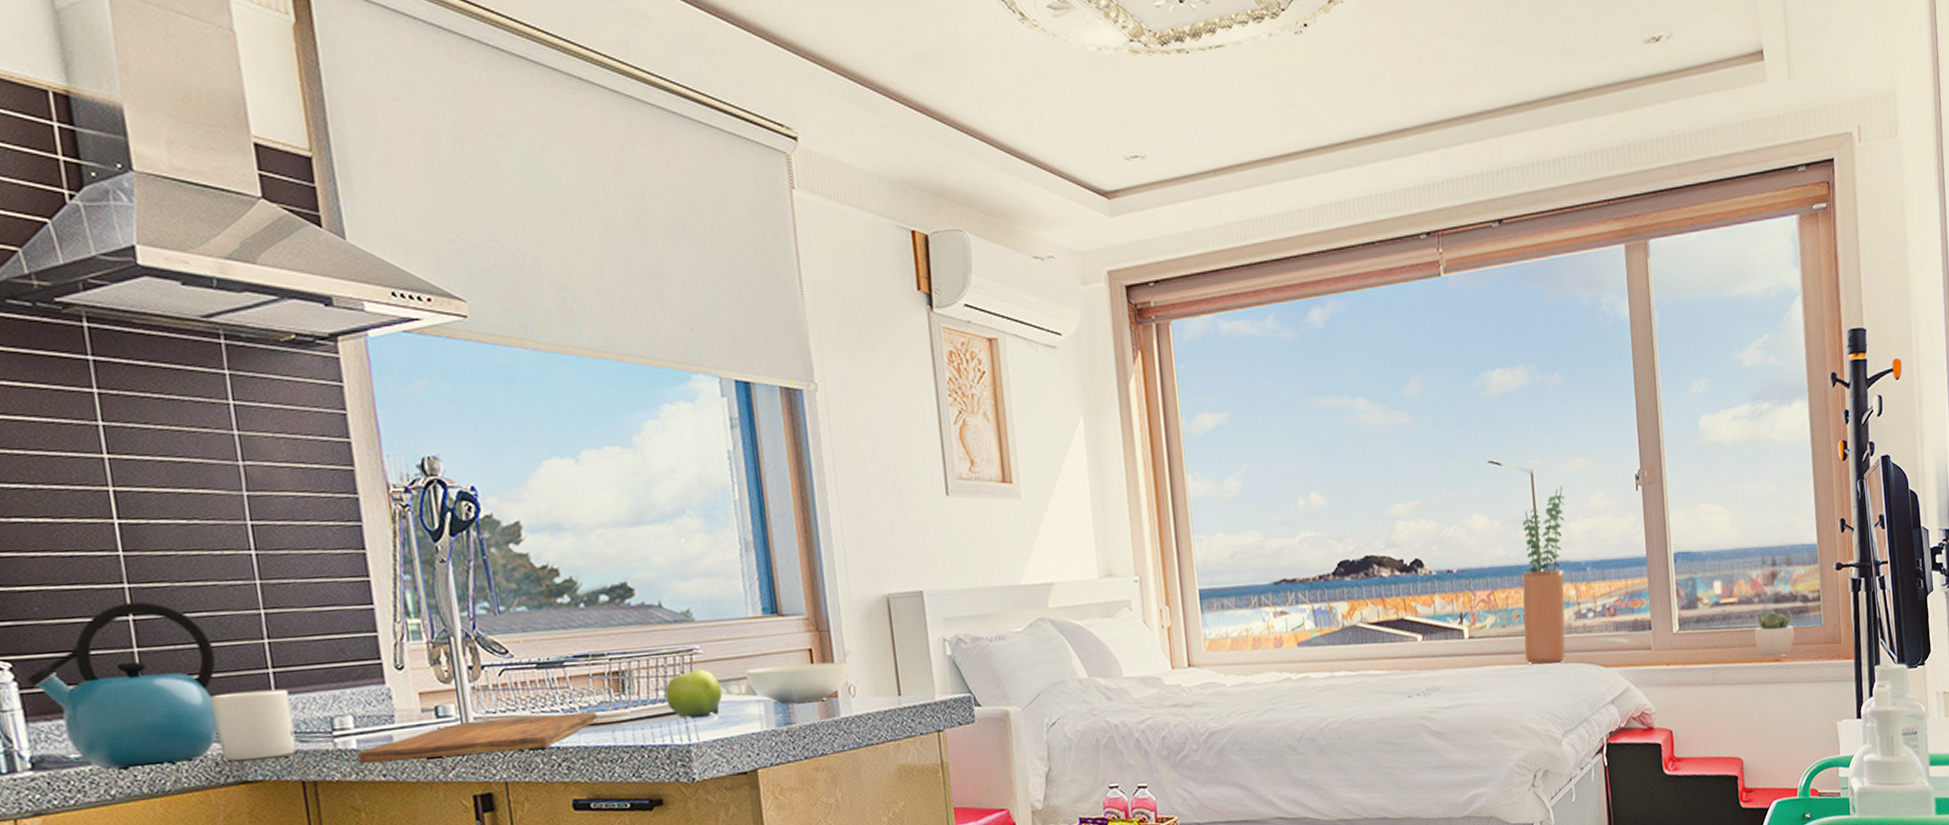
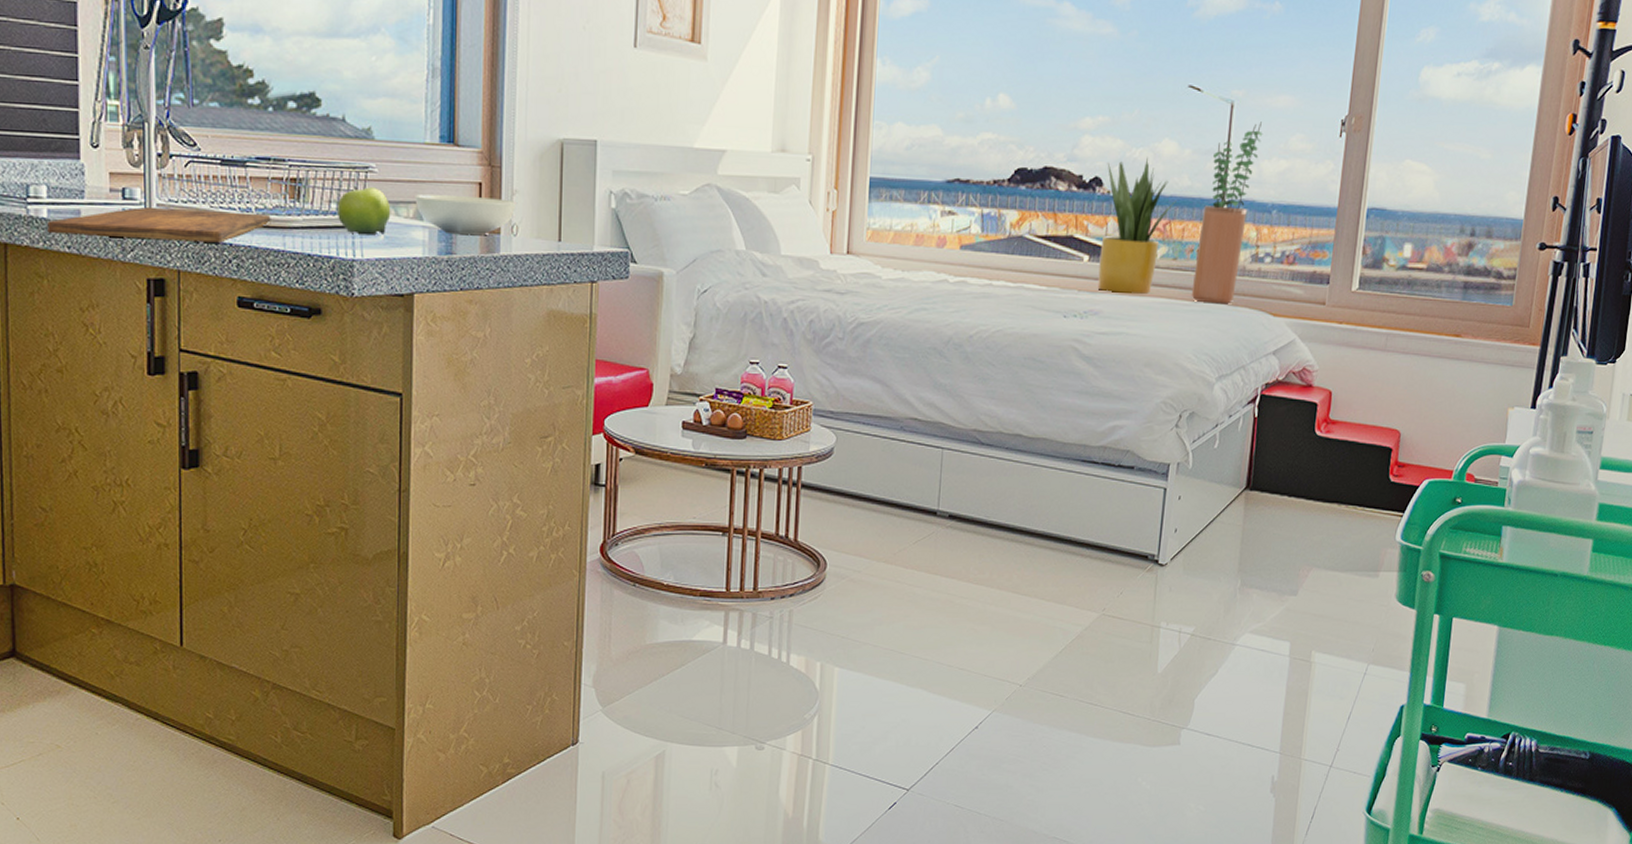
planter: none [1424,534,1496,668] -> present [1097,157,1177,295]
succulent plant: present [1754,610,1795,656] -> none [1437,282,1482,331]

